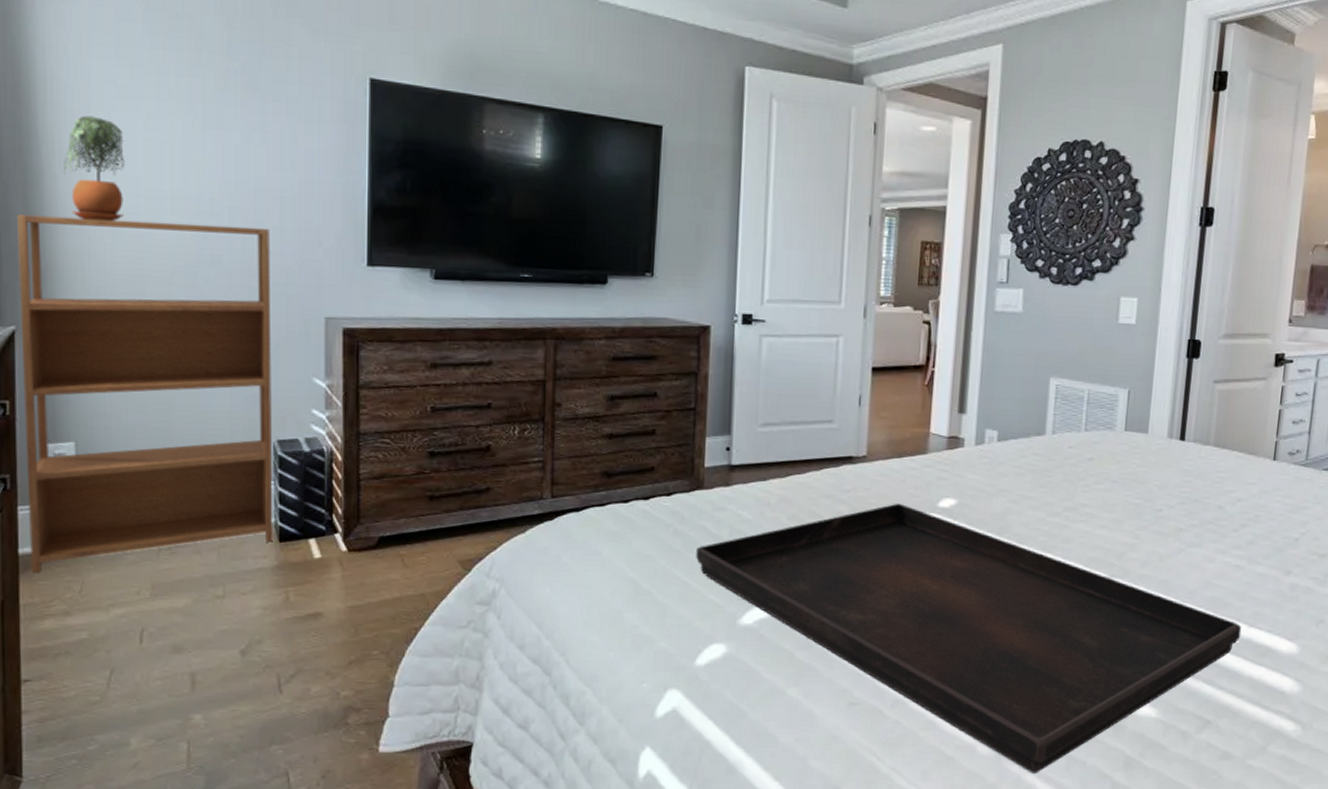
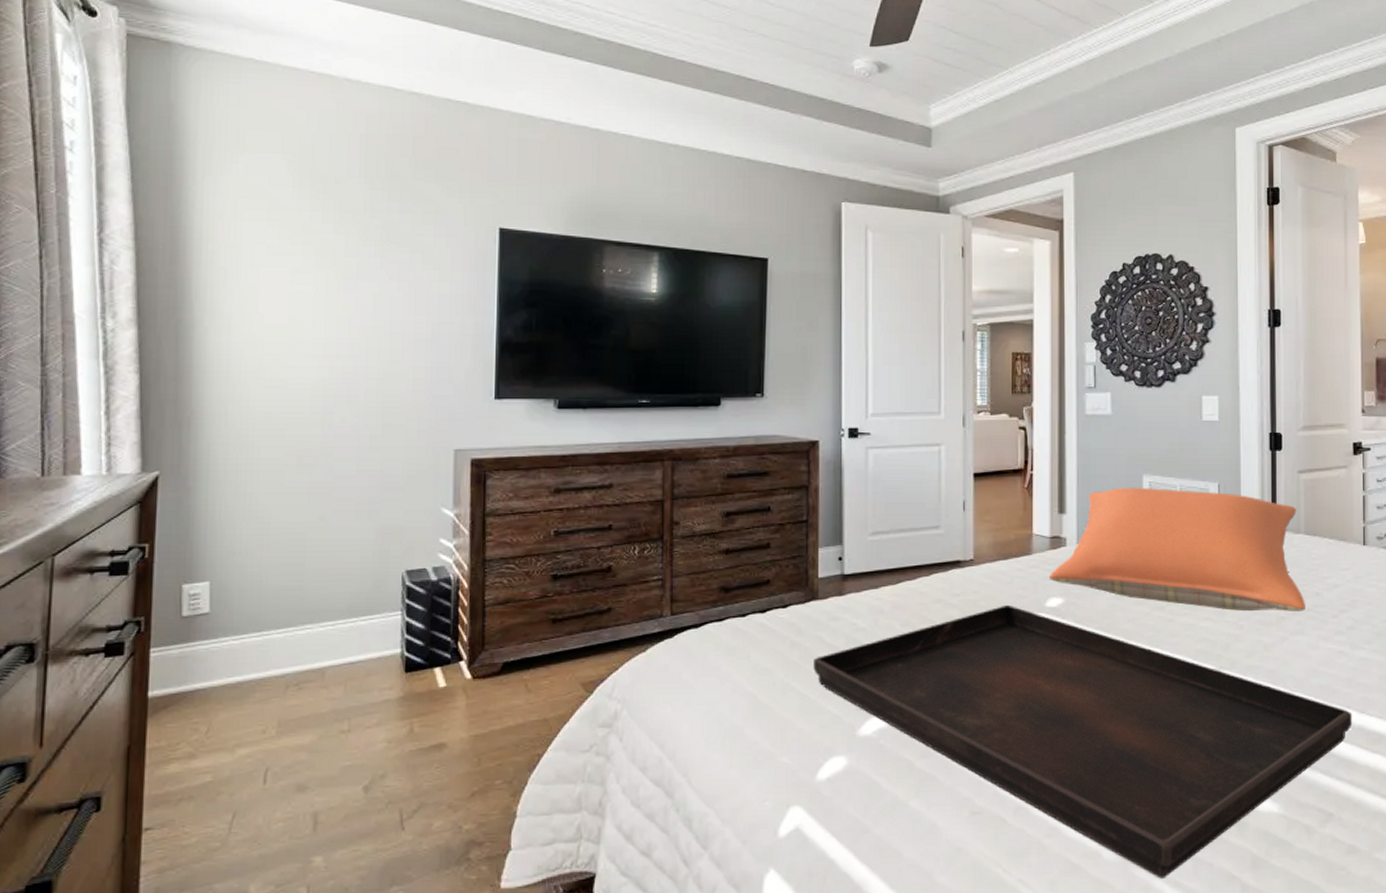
bookshelf: present [17,214,273,575] -> none [159,366,404,717]
potted plant: present [64,115,124,221] -> none [214,273,271,368]
pillow: none [943,389,1208,524] -> present [1048,487,1305,612]

